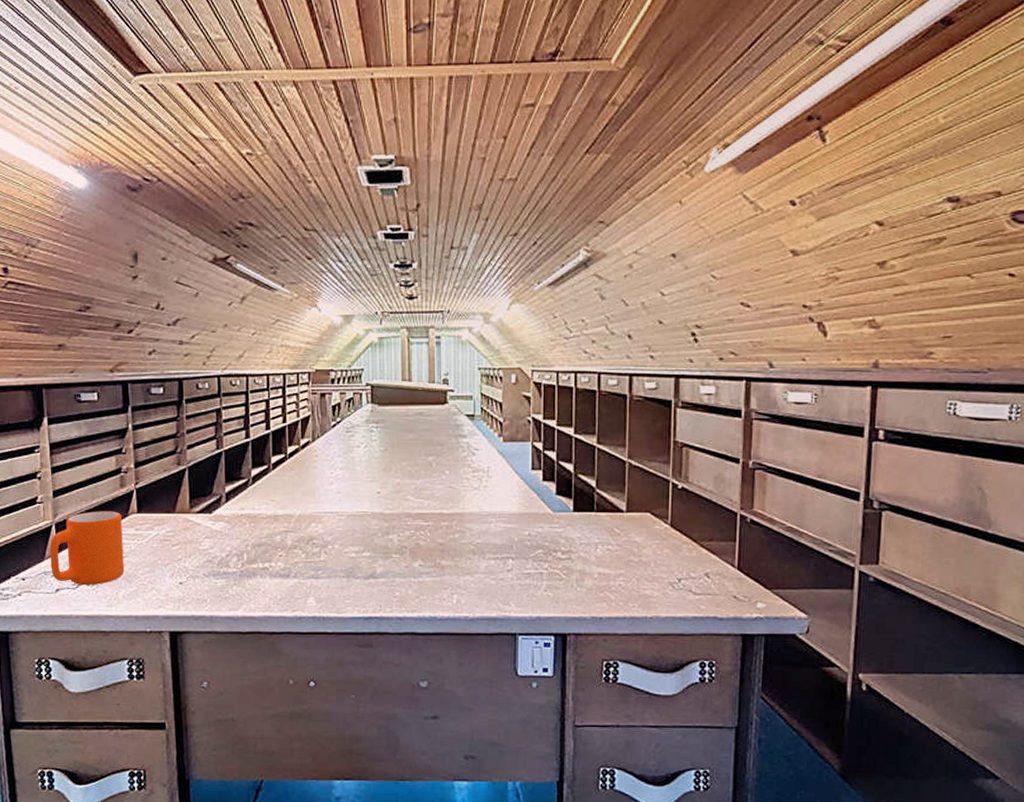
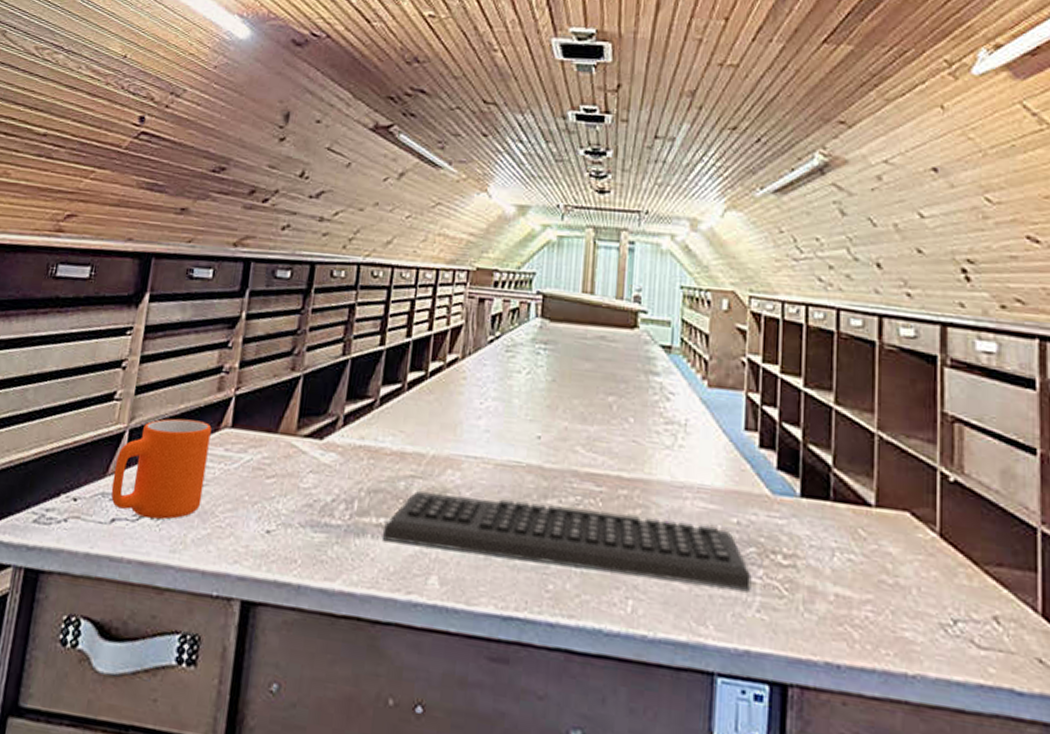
keyboard: none [268,539,540,578] -> present [382,491,752,591]

